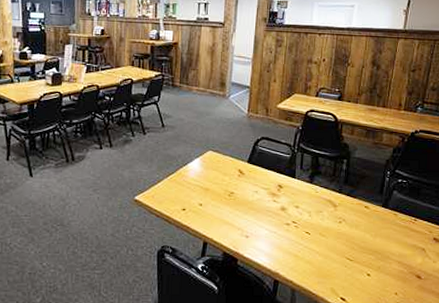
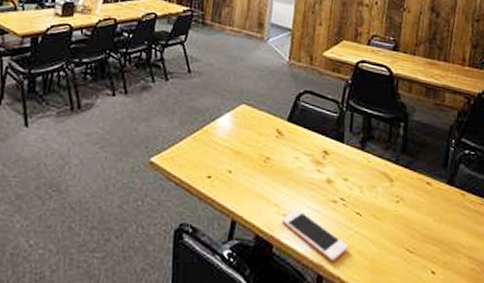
cell phone: none [244,231,299,270] -> present [281,209,348,262]

